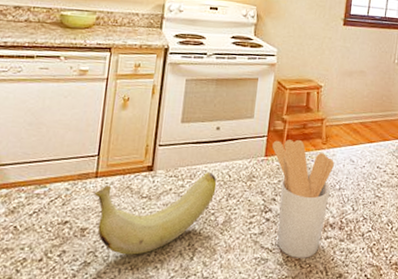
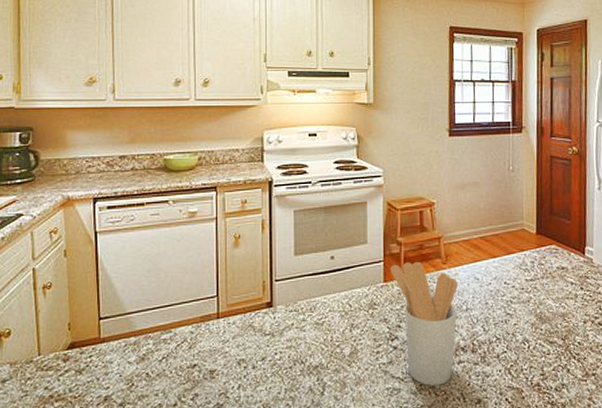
banana: present [94,171,217,255] -> none [218,303,338,394]

